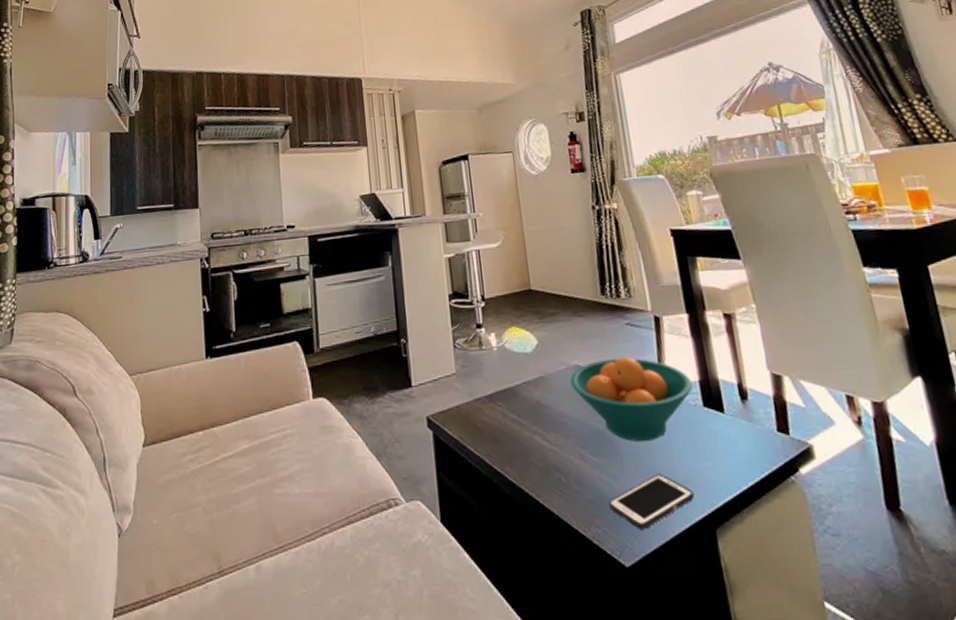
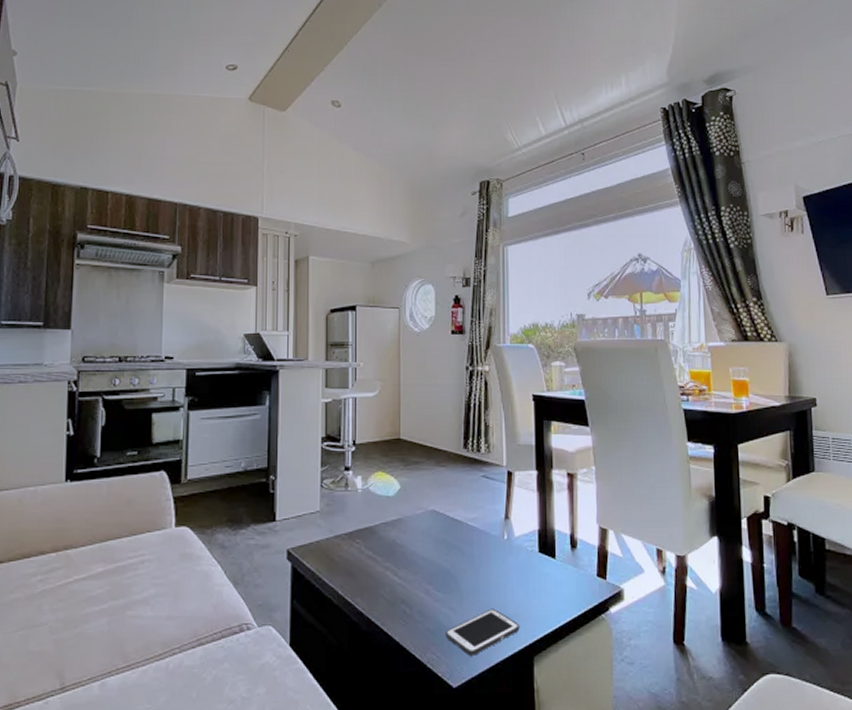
fruit bowl: present [570,356,693,442] -> none [426,505,532,580]

